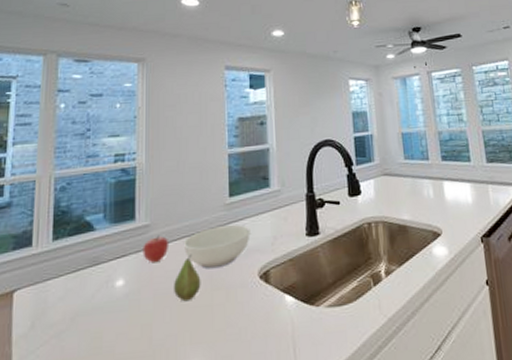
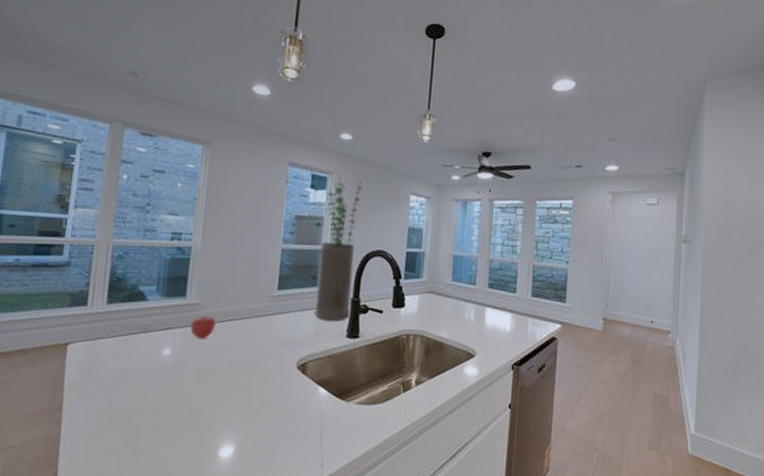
fruit: present [173,254,201,302] -> none [215,336,243,378]
bowl: present [183,224,251,269] -> none [229,315,294,353]
vase: none [266,73,306,223] -> present [315,177,363,322]

